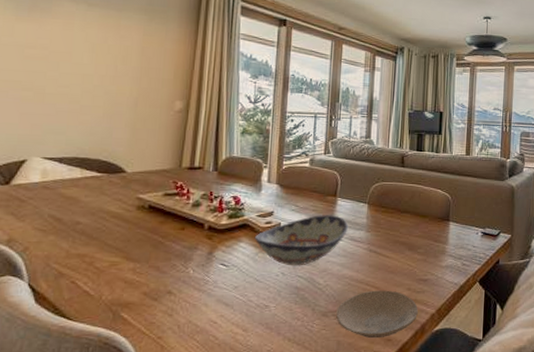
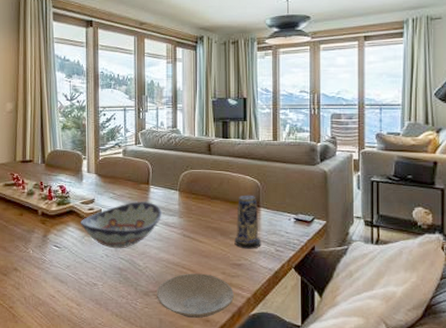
candle: none [422,208,449,264] -> present [234,195,261,249]

